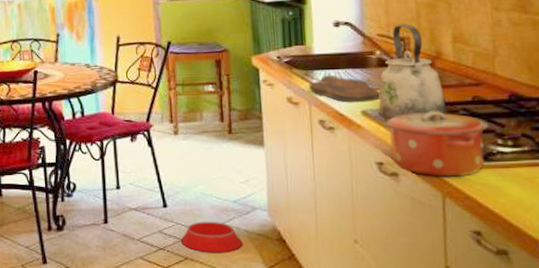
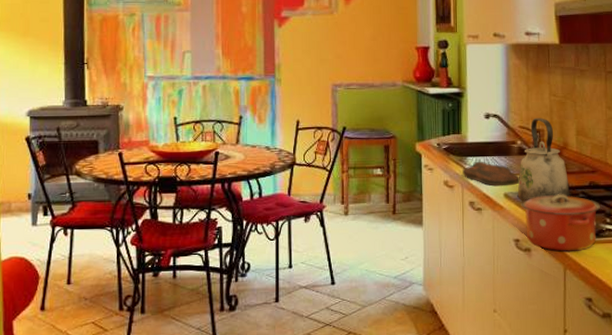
pet bowl: present [181,221,243,253] -> none [346,296,401,327]

